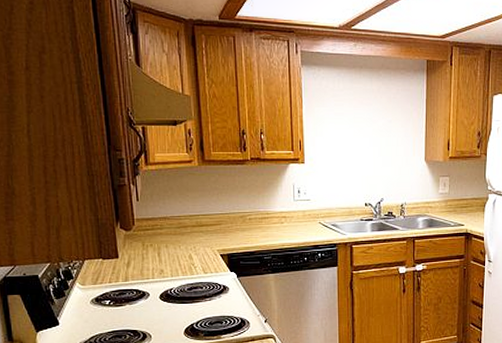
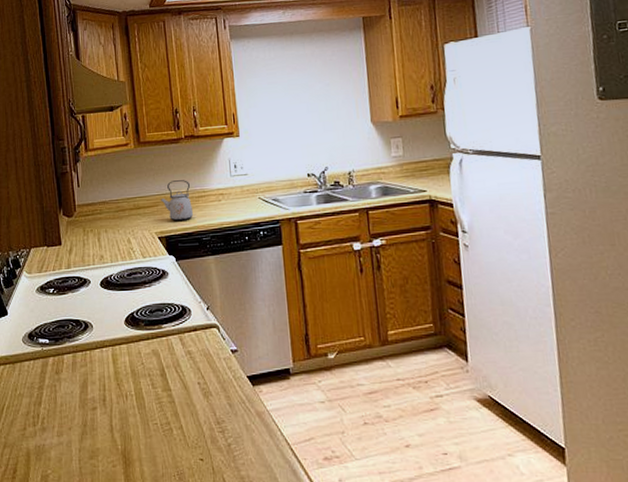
kettle: none [223,201,257,241] -> present [160,180,194,222]

